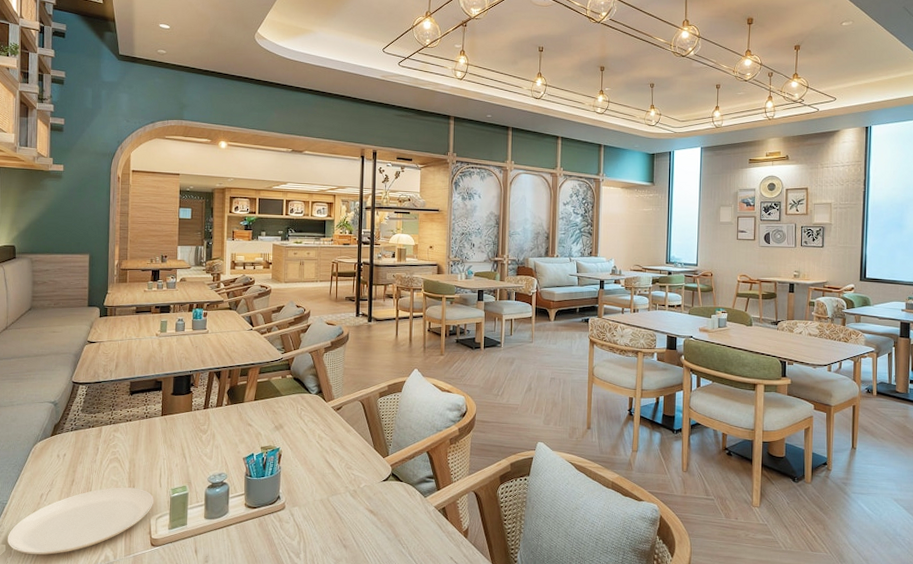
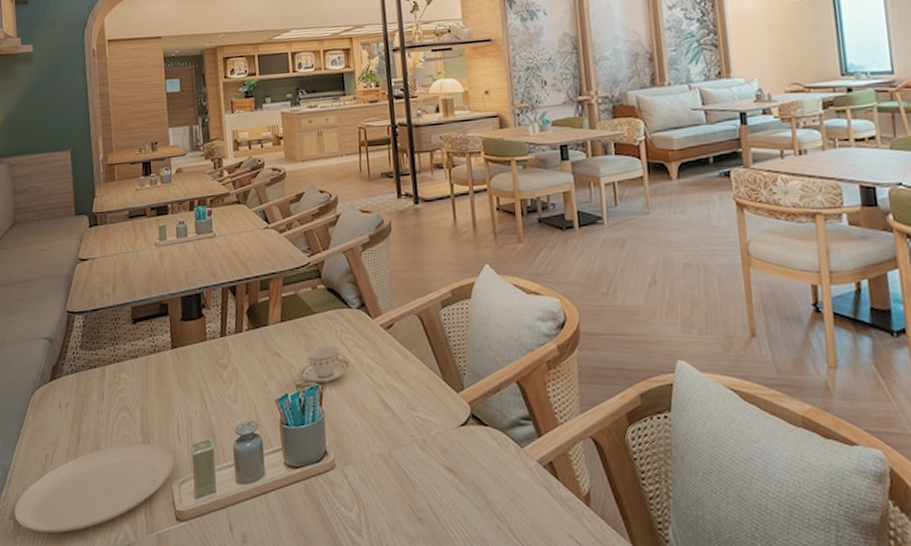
teacup: none [265,419,305,447] -> present [300,345,350,384]

